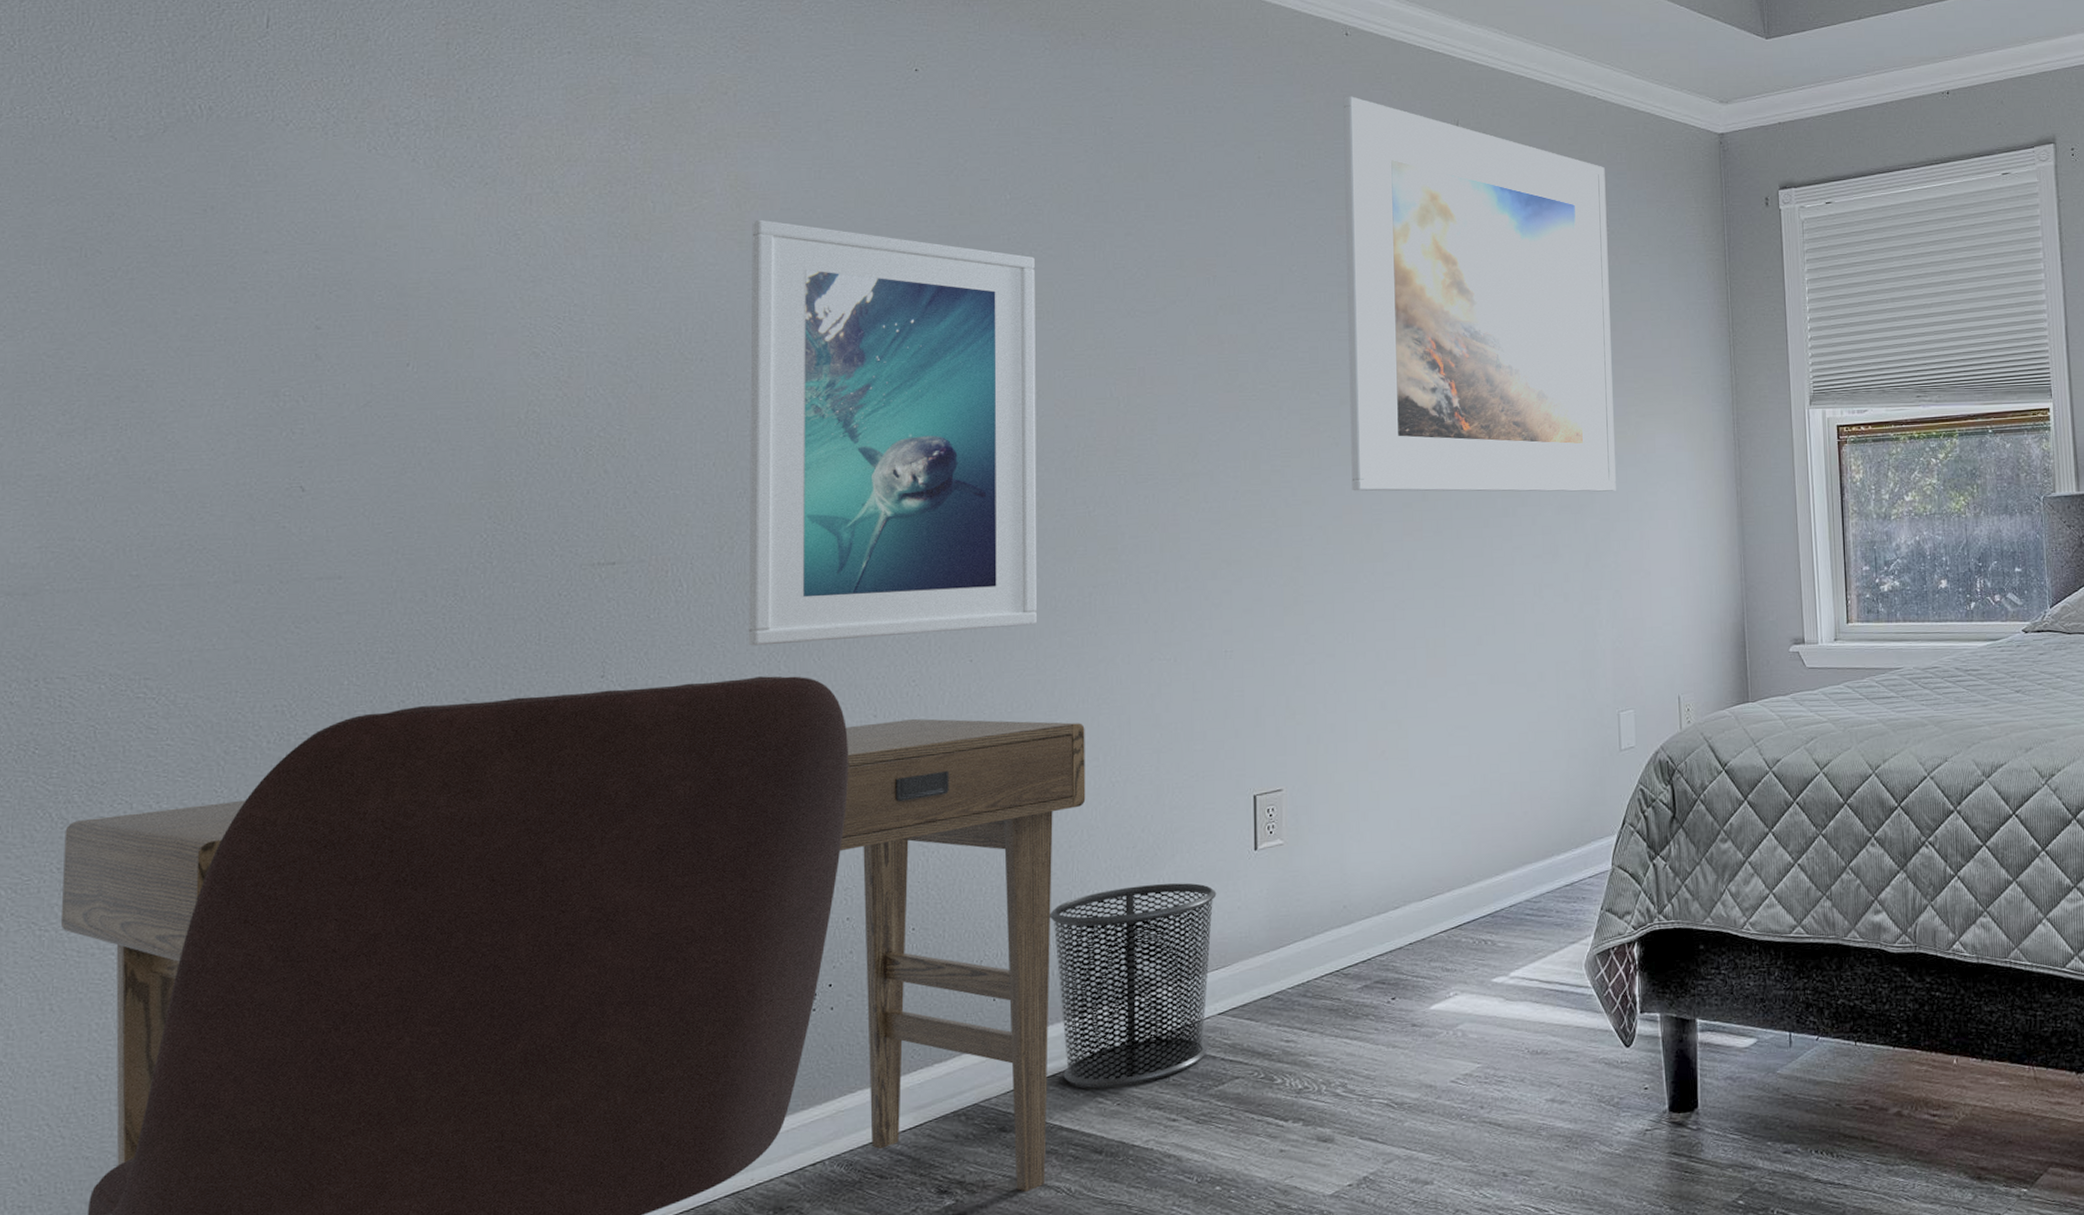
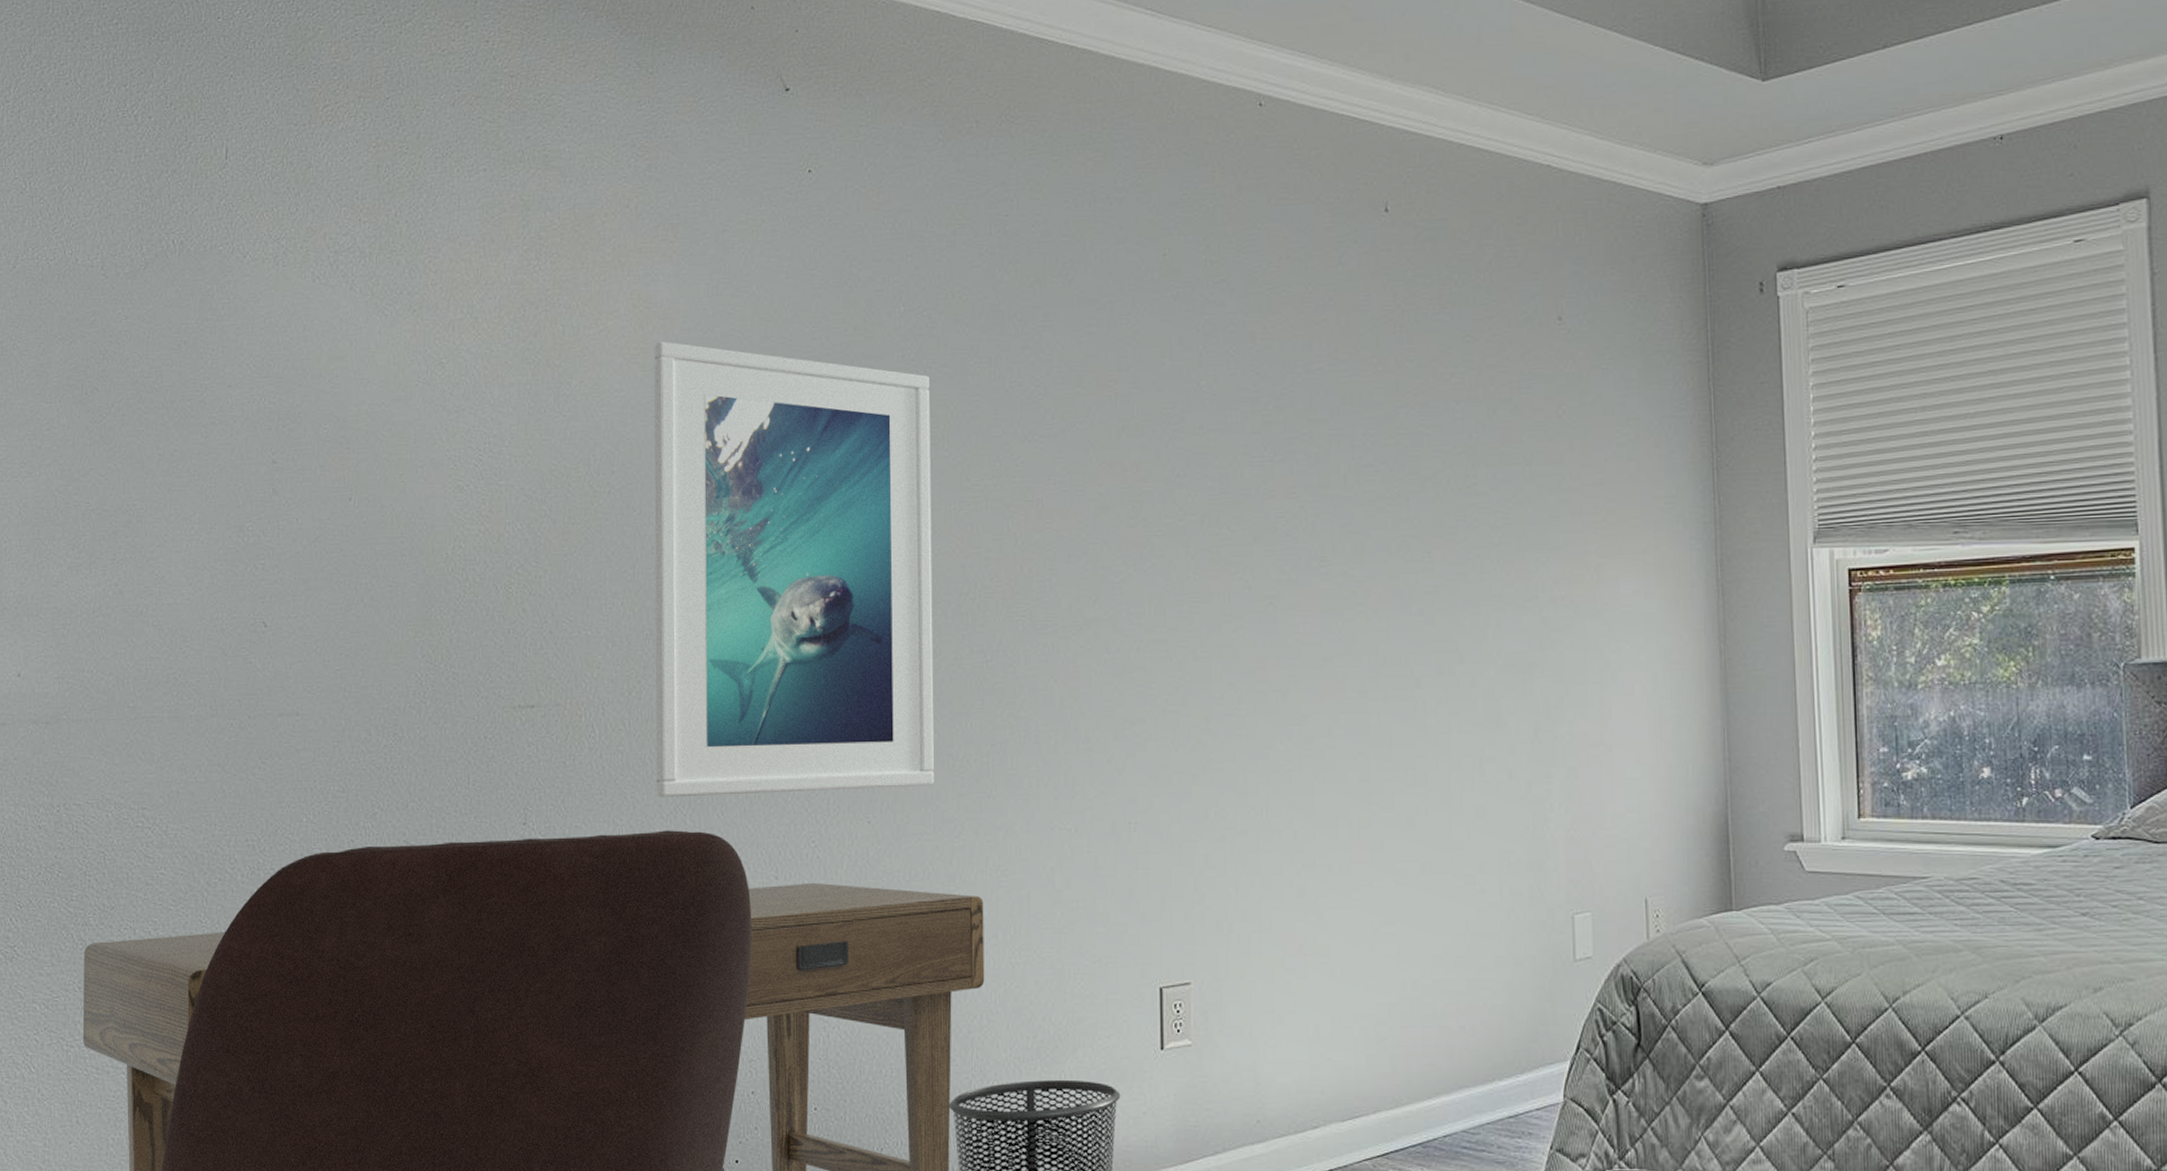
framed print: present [1343,96,1616,492] -> none [1256,178,1572,648]

